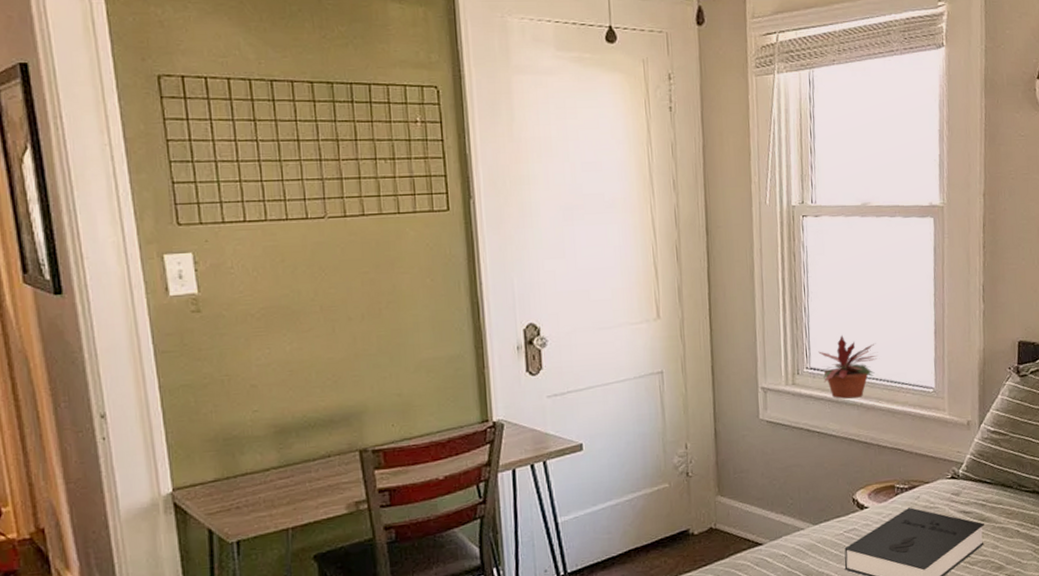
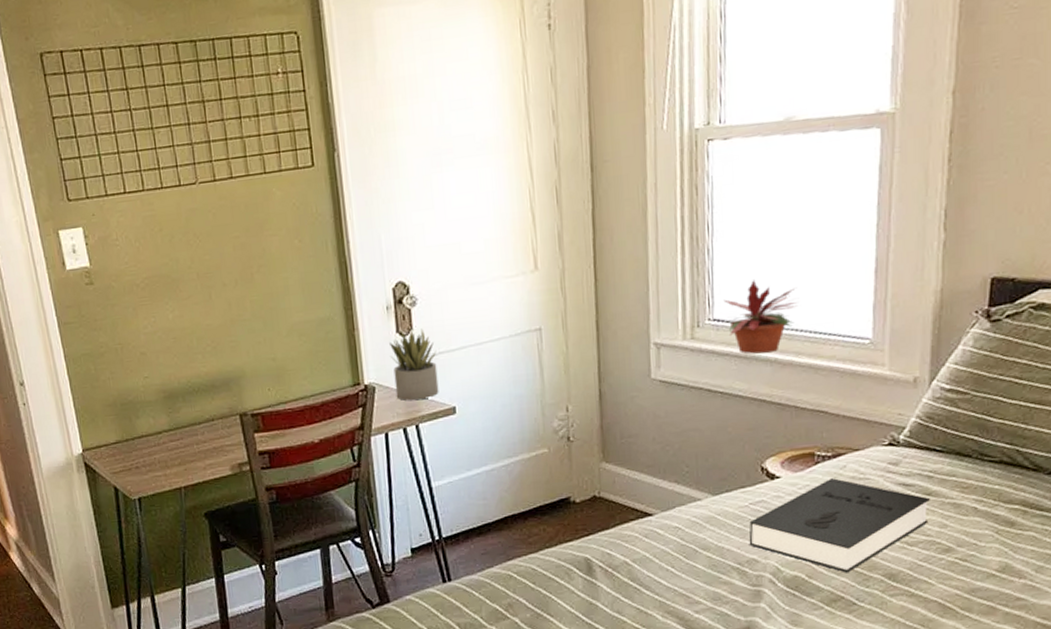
succulent plant: none [519,368,567,438] -> present [390,328,439,401]

